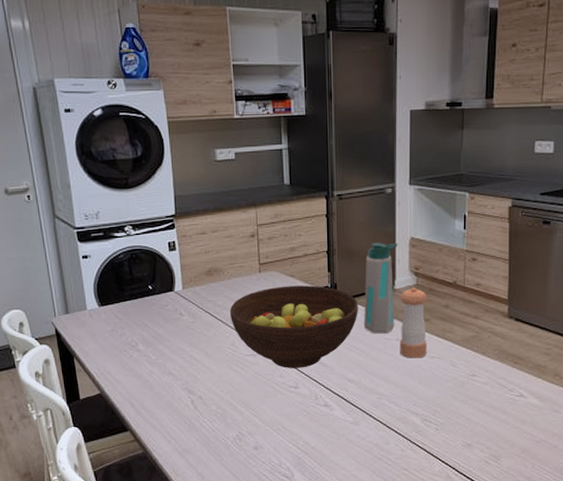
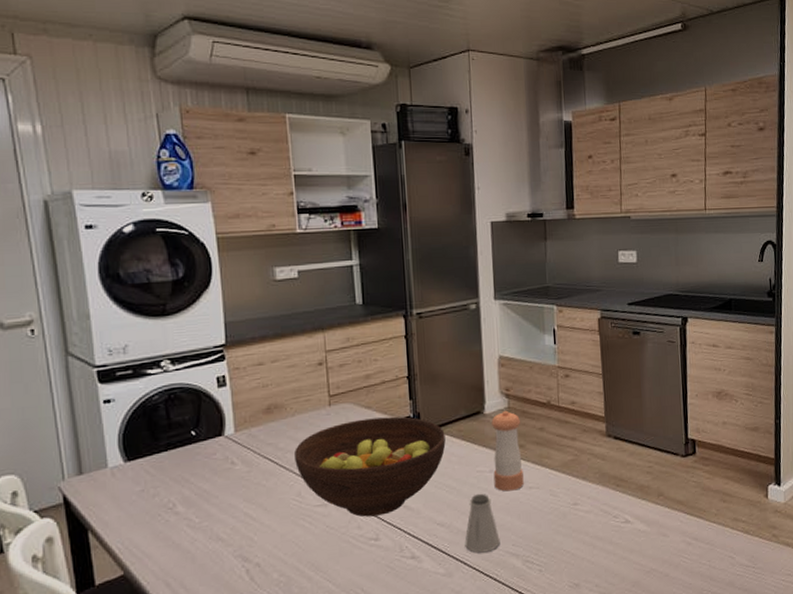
water bottle: present [364,243,398,334] -> none [451,364,487,467]
saltshaker: none [371,358,402,408] -> present [465,493,500,553]

